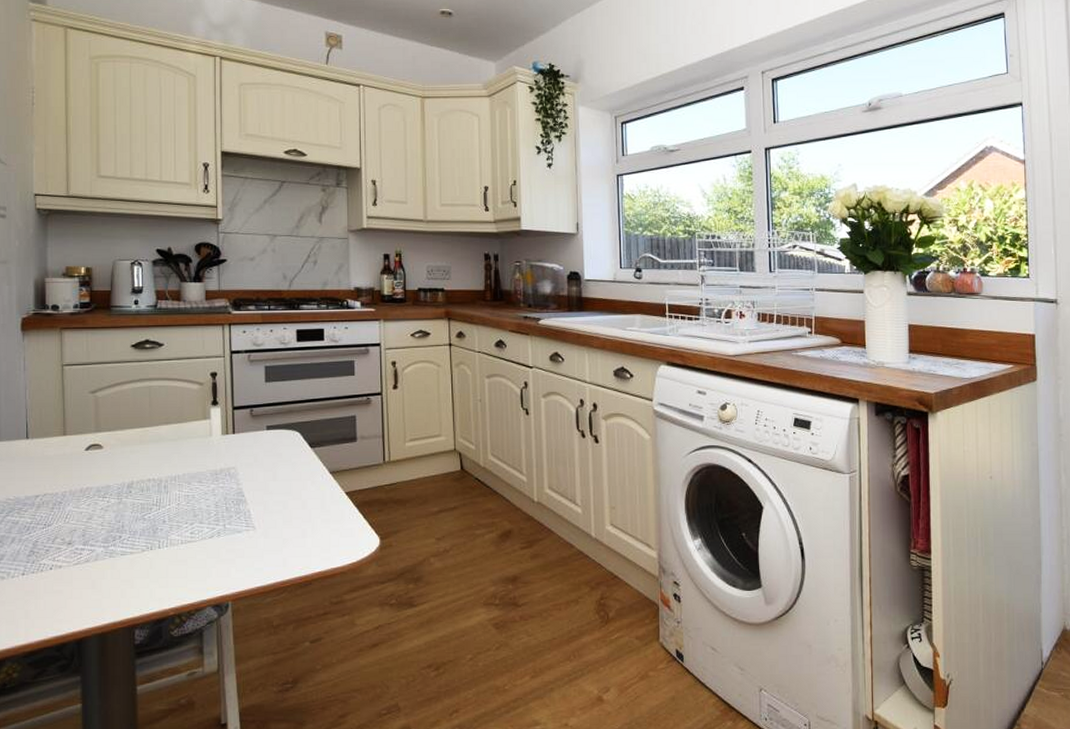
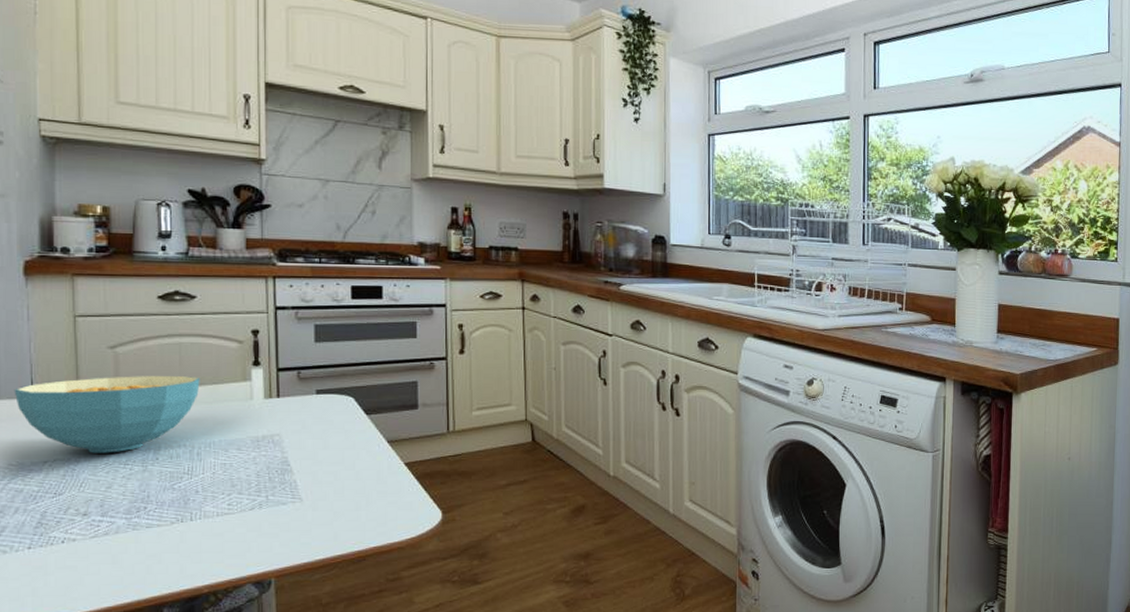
cereal bowl: none [12,416,167,488] -> present [14,376,200,453]

